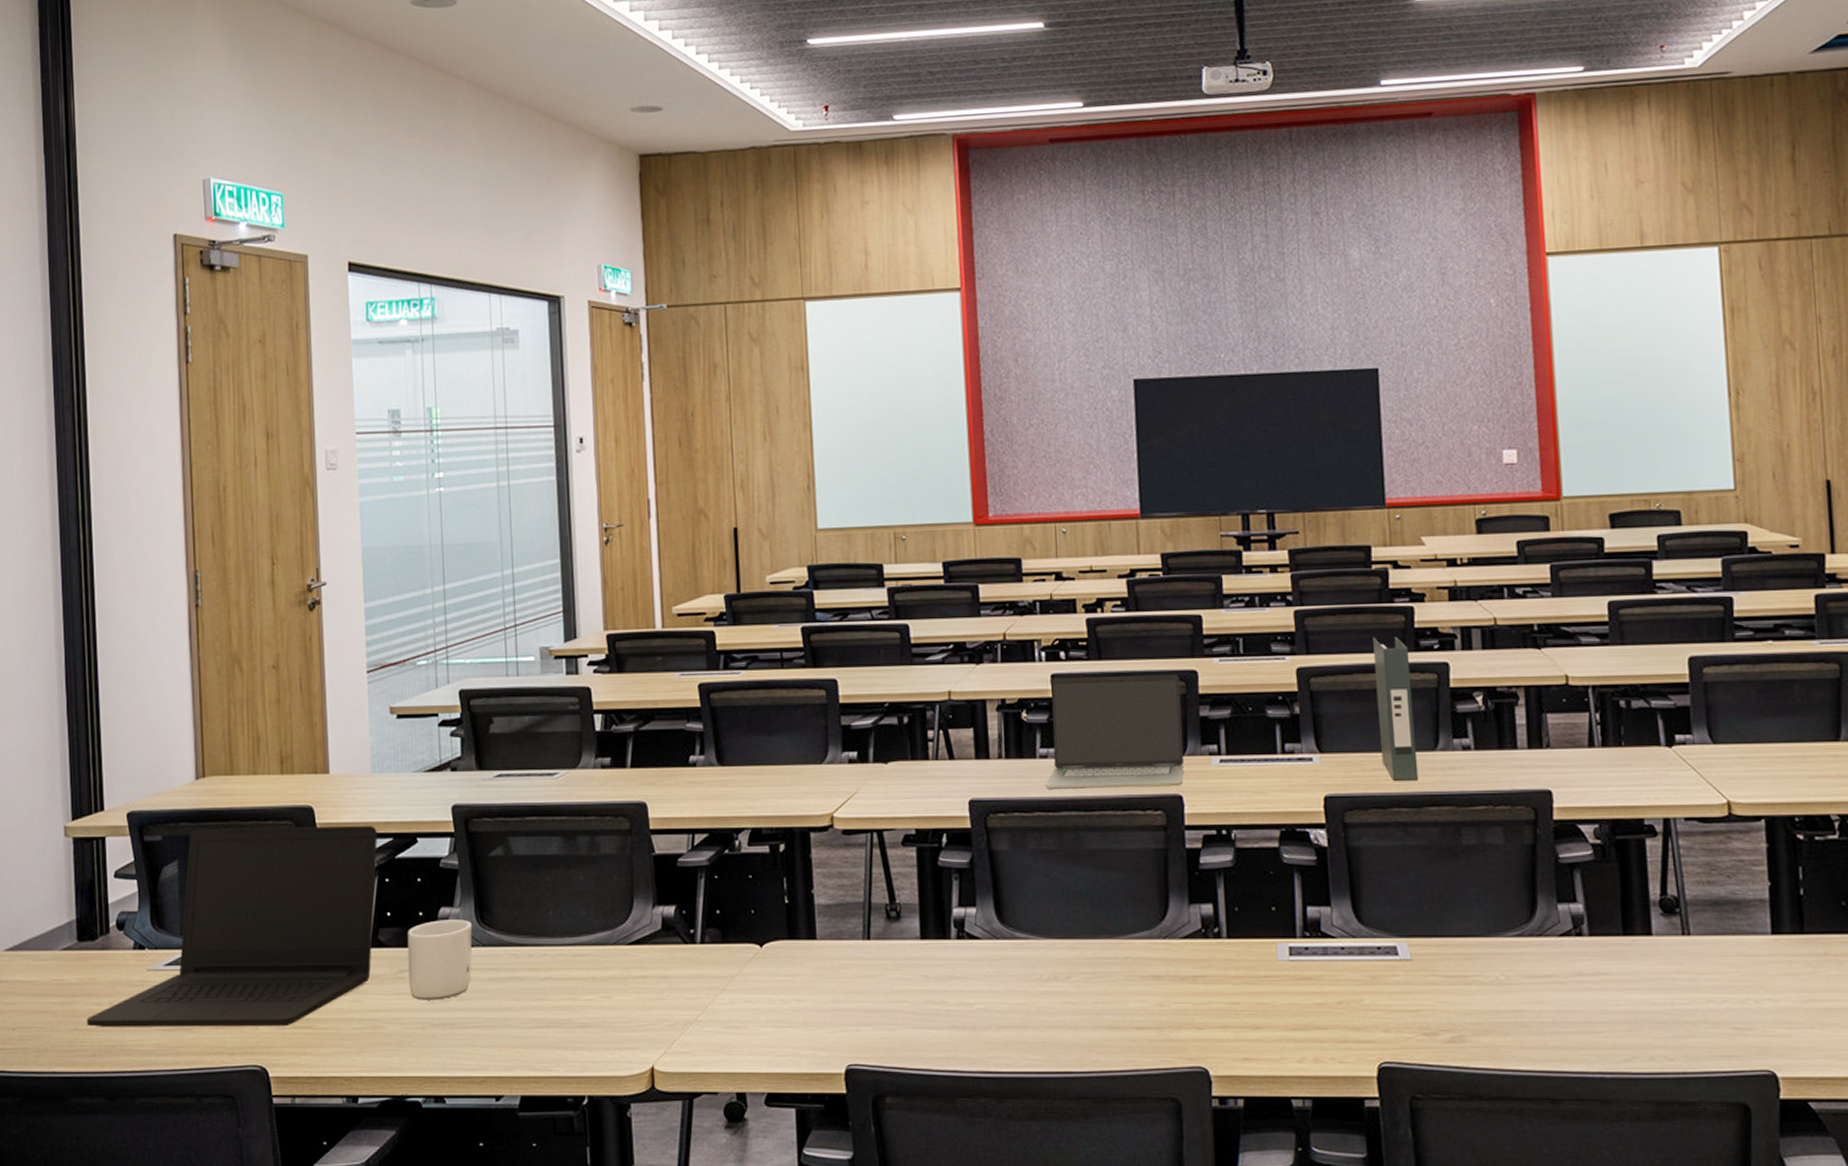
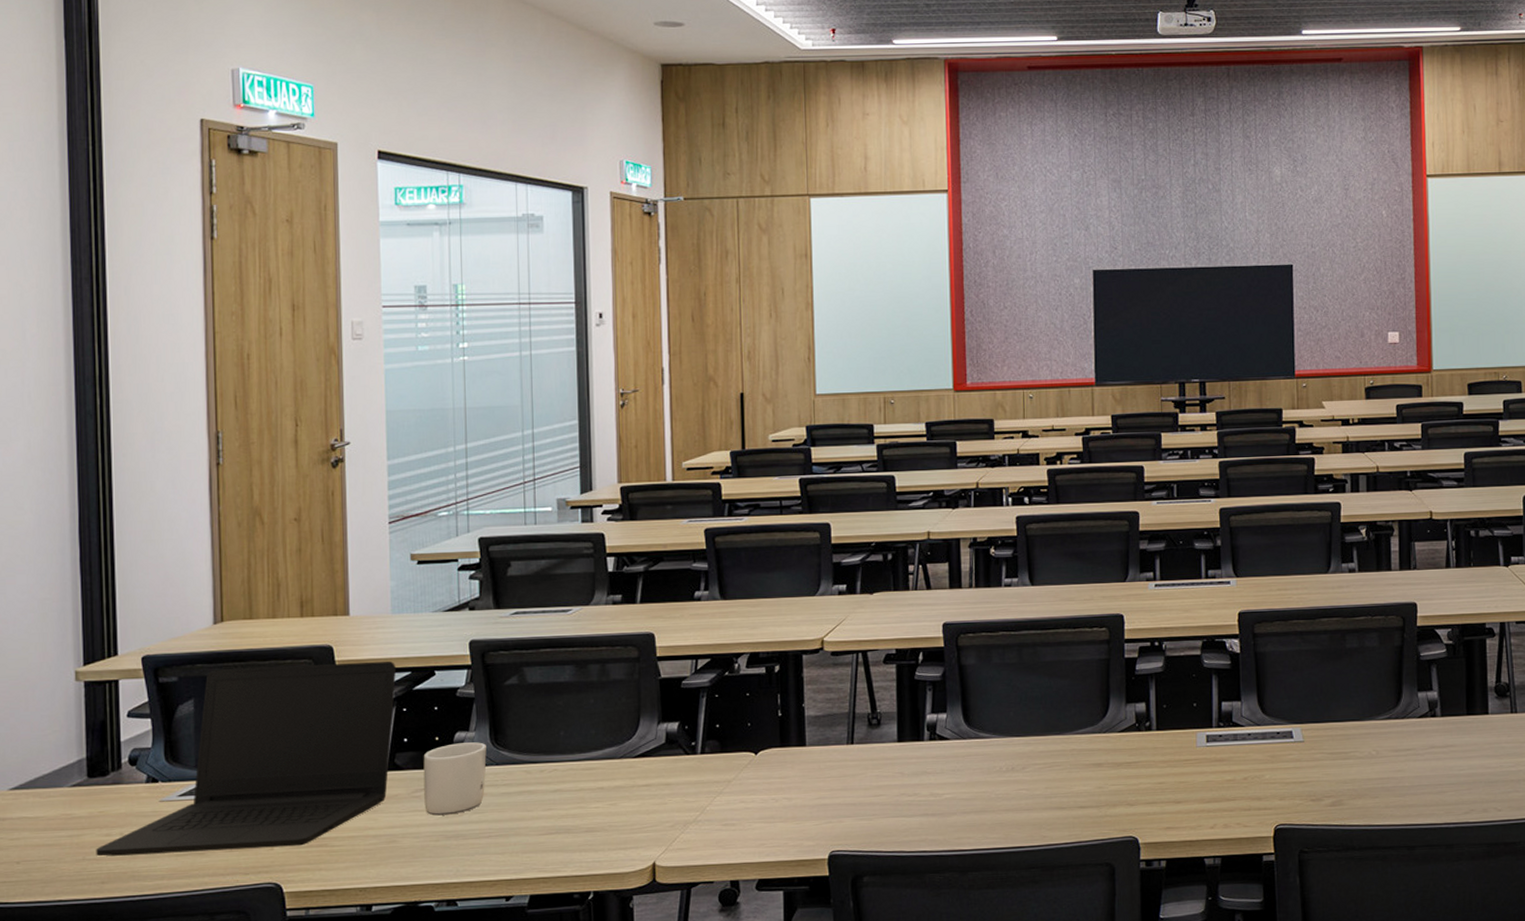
laptop: present [1046,673,1184,789] -> none [1009,514,1125,612]
binder: present [1373,637,1419,782] -> none [1281,482,1314,599]

